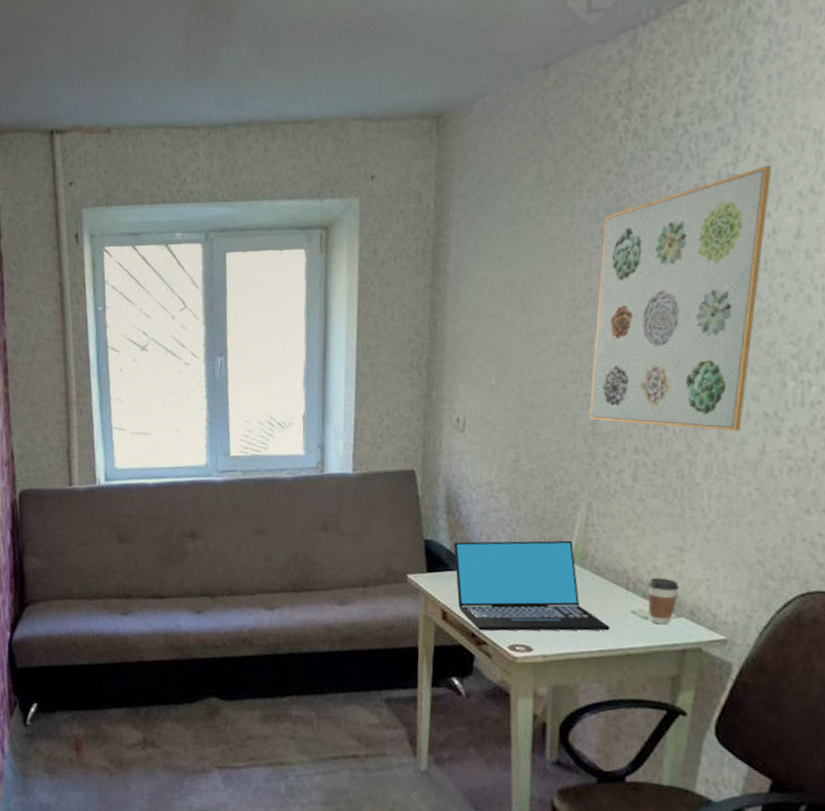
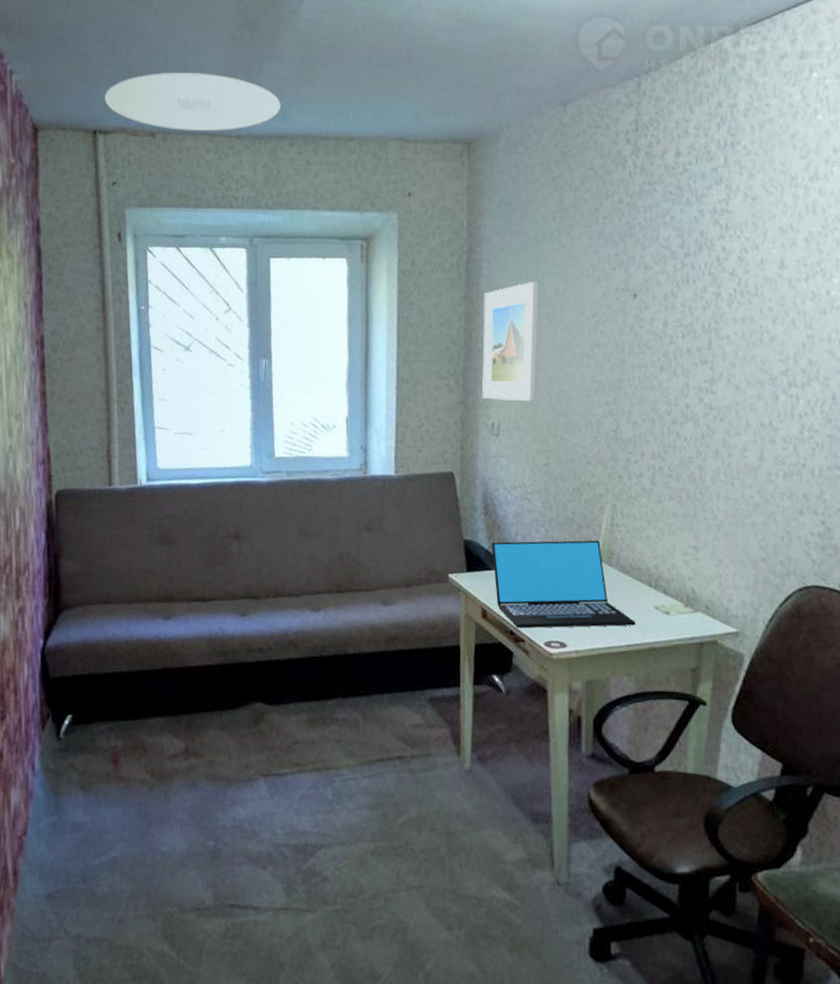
ceiling light: none [61,62,238,125] -> present [104,73,281,131]
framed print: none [447,264,513,394] -> present [482,281,539,401]
wall art: present [588,165,772,431] -> none [611,203,757,439]
coffee cup: present [647,577,680,625] -> none [668,574,696,619]

